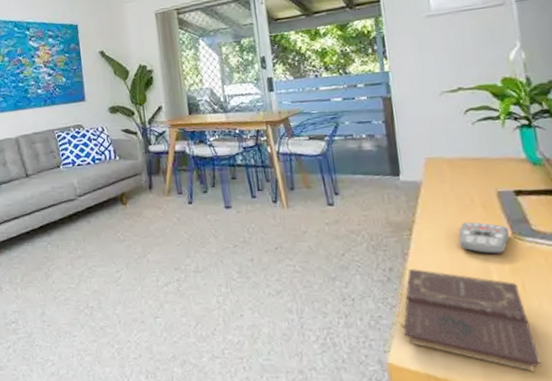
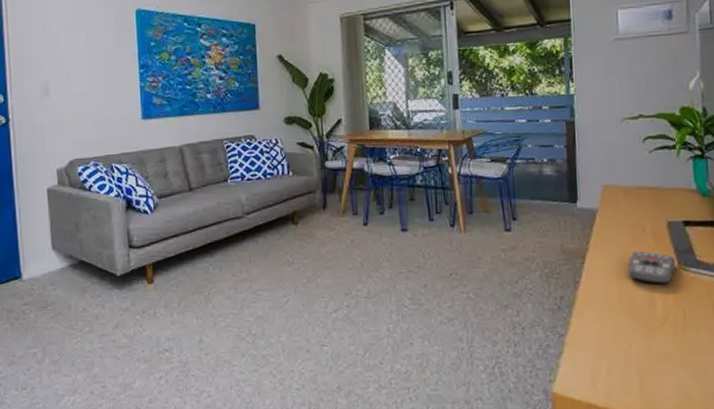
book: present [399,269,542,372] -> none [566,298,695,400]

